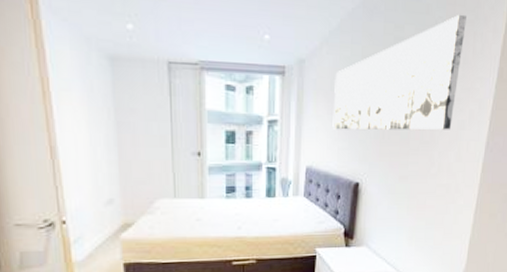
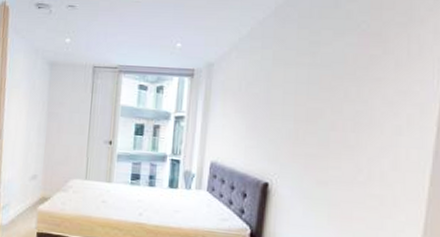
wall art: present [332,14,467,131] -> none [240,17,397,135]

